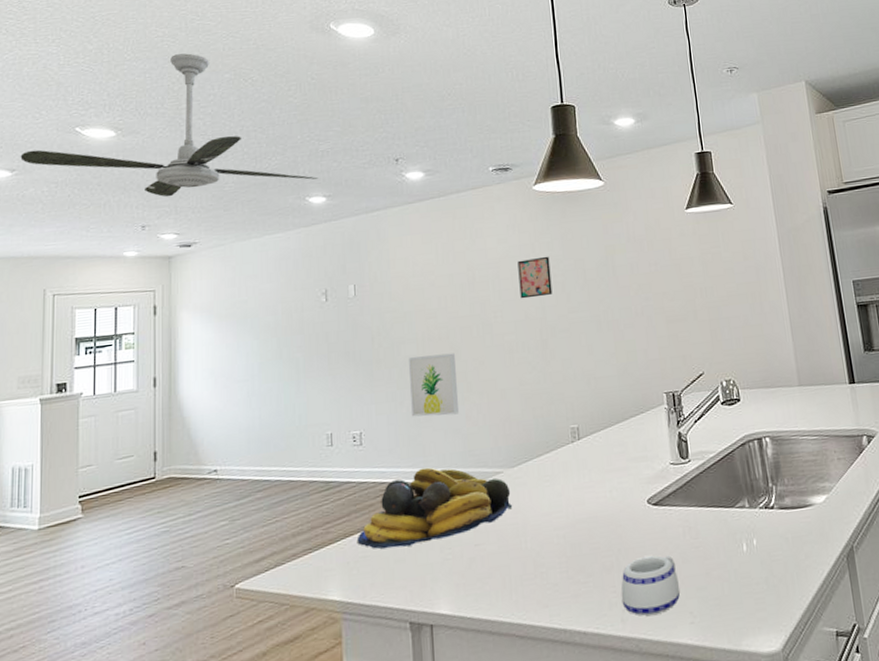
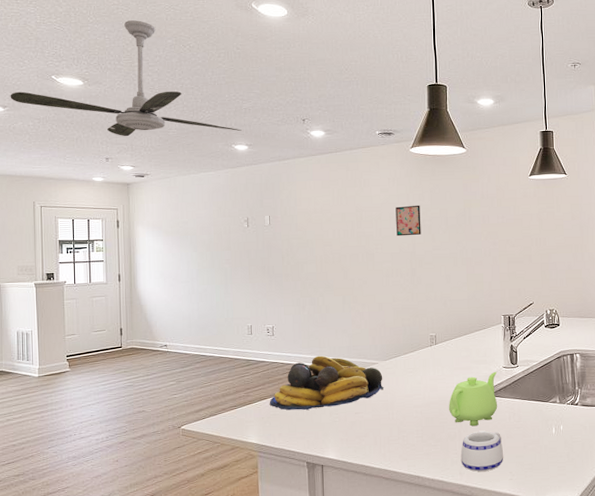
wall art: present [408,353,460,417] -> none [309,273,347,319]
teapot: none [601,470,667,551] -> present [449,371,498,427]

